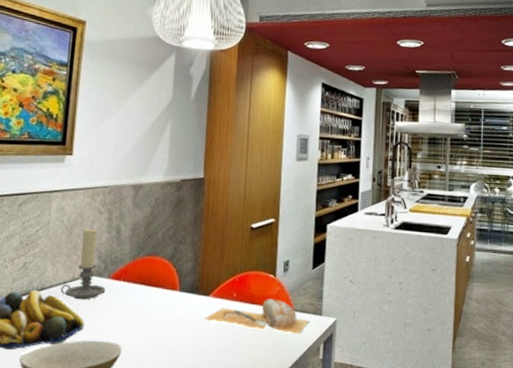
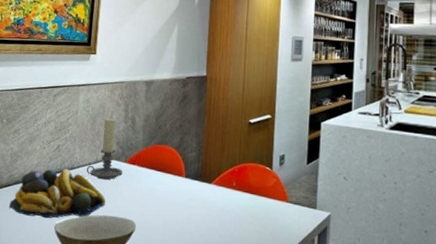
chopping board: present [204,299,309,334] -> none [207,189,304,225]

